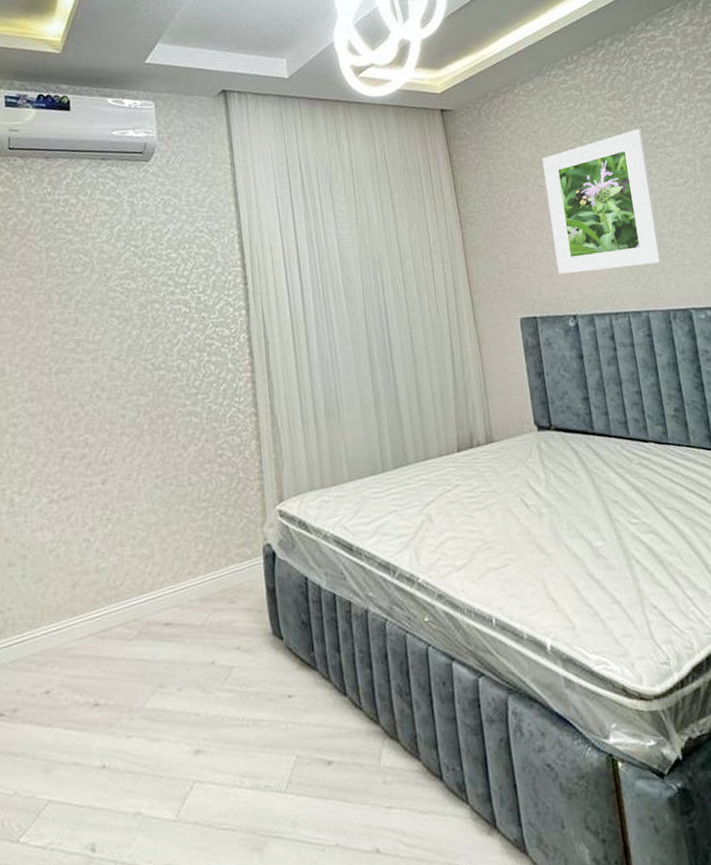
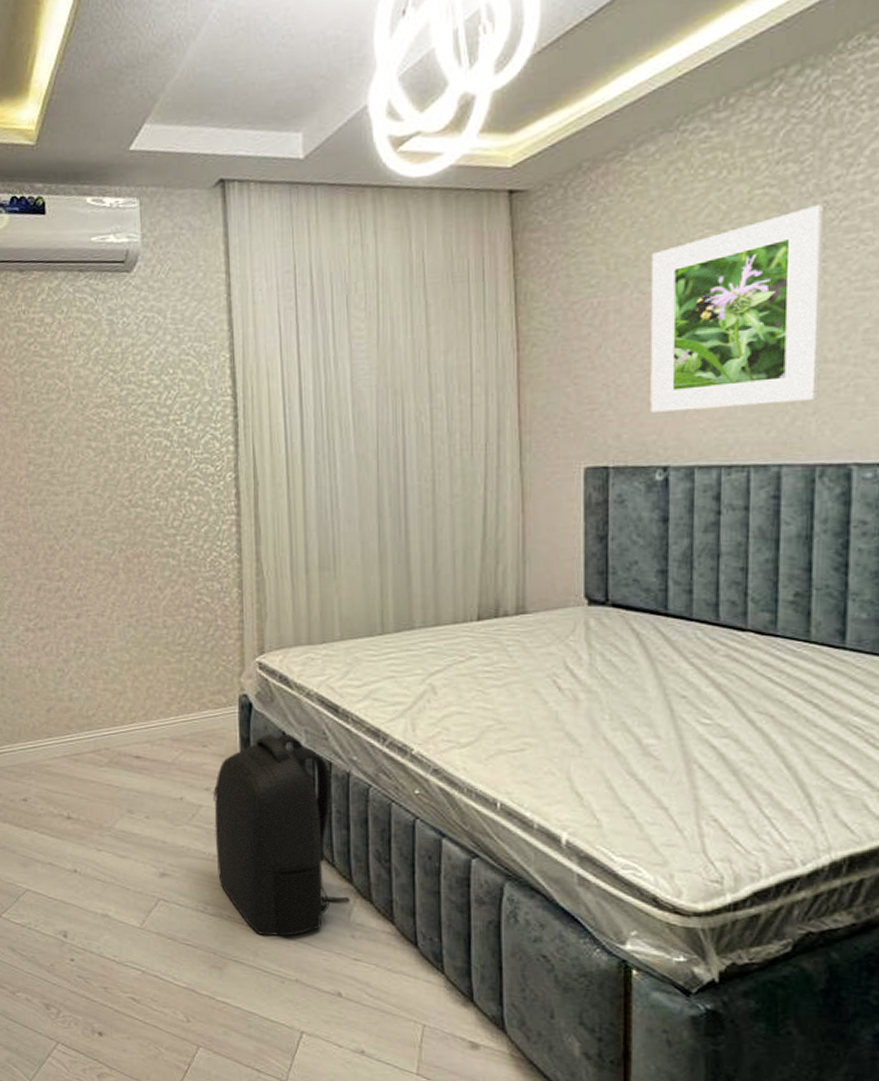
backpack: none [243,579,380,801] -> present [212,734,351,936]

